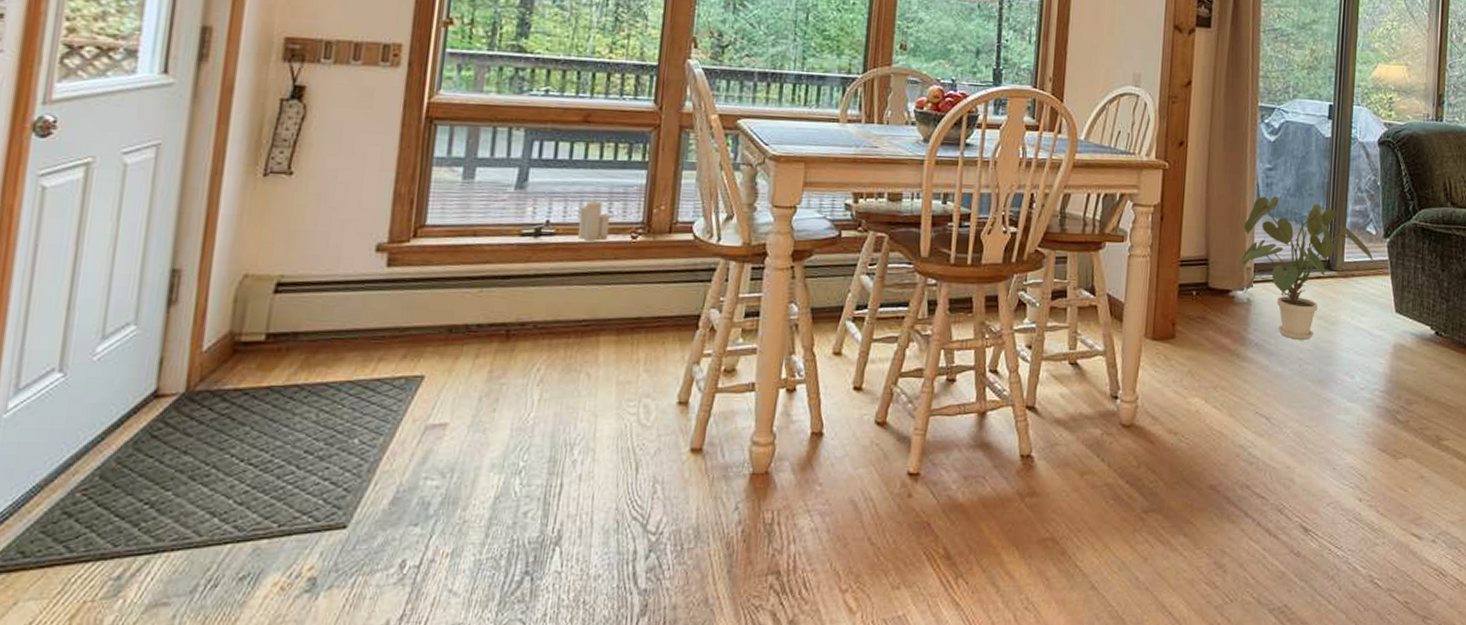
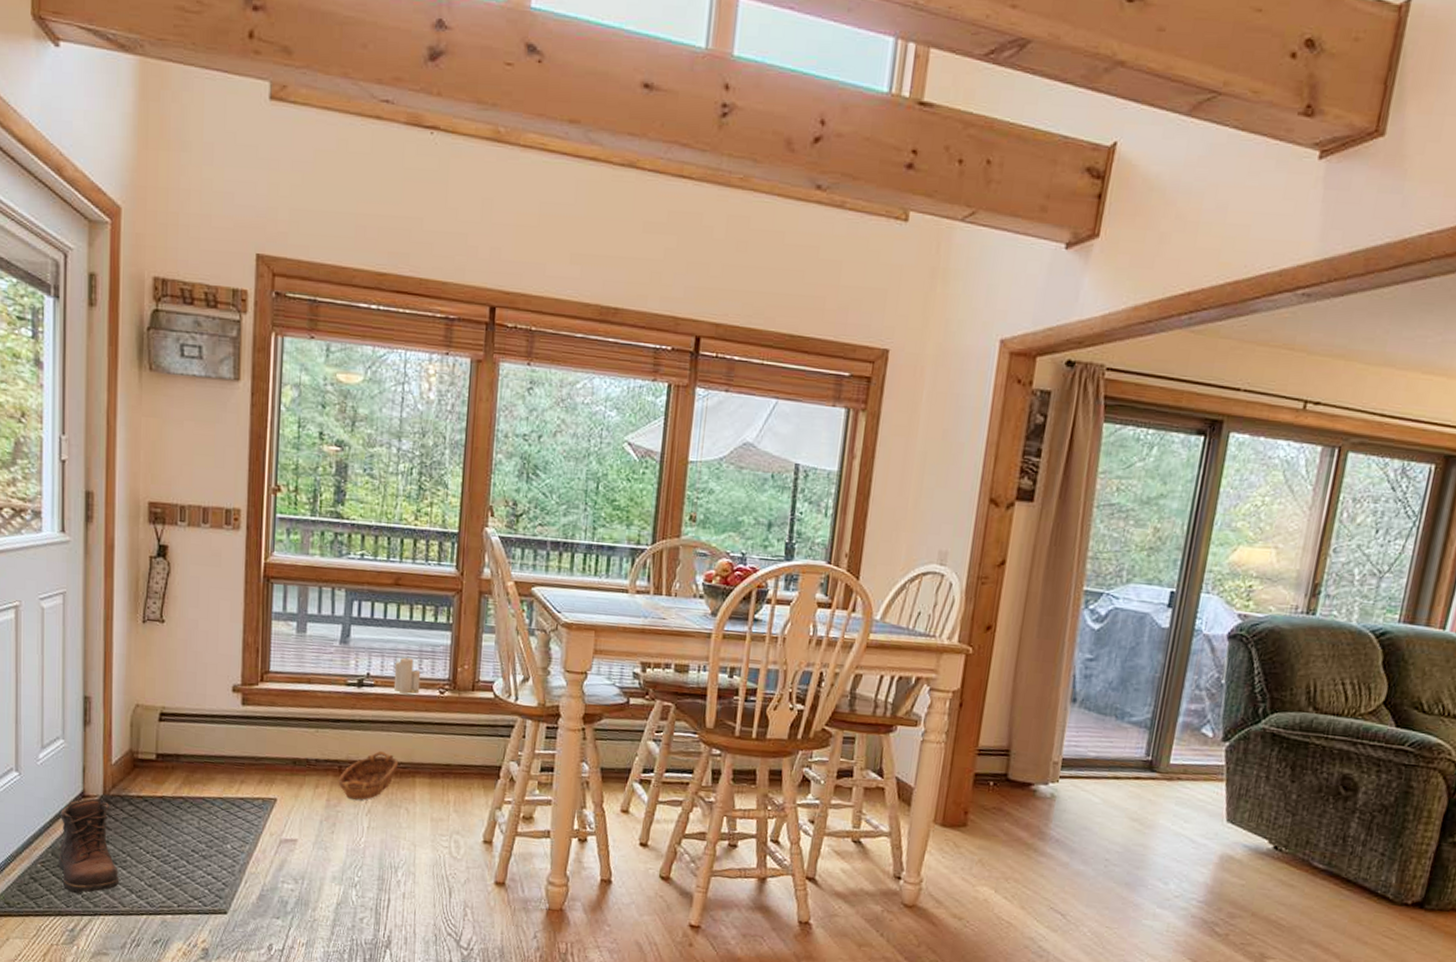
boot: none [107,398,197,527] -> present [58,798,120,894]
basket: none [504,309,581,368] -> present [338,751,399,800]
house plant: present [1240,196,1376,340] -> none [1047,689,1209,842]

